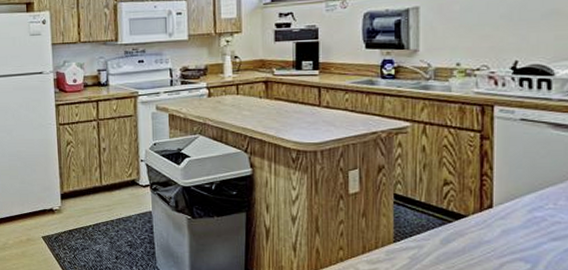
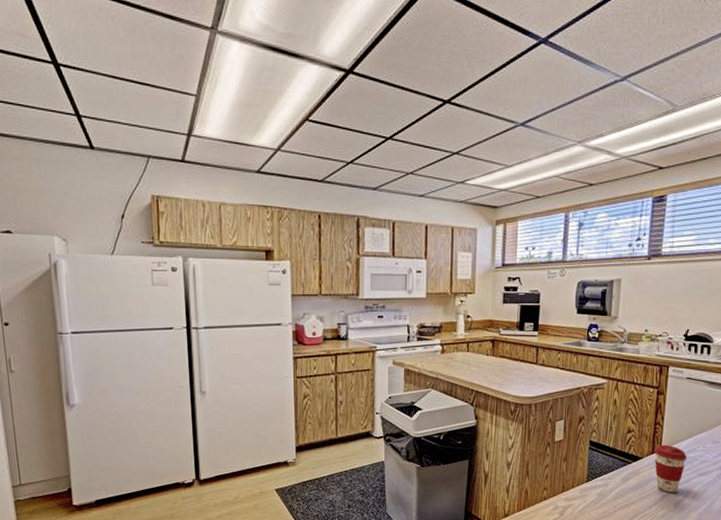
coffee cup: none [483,200,531,260] -> present [654,445,687,493]

